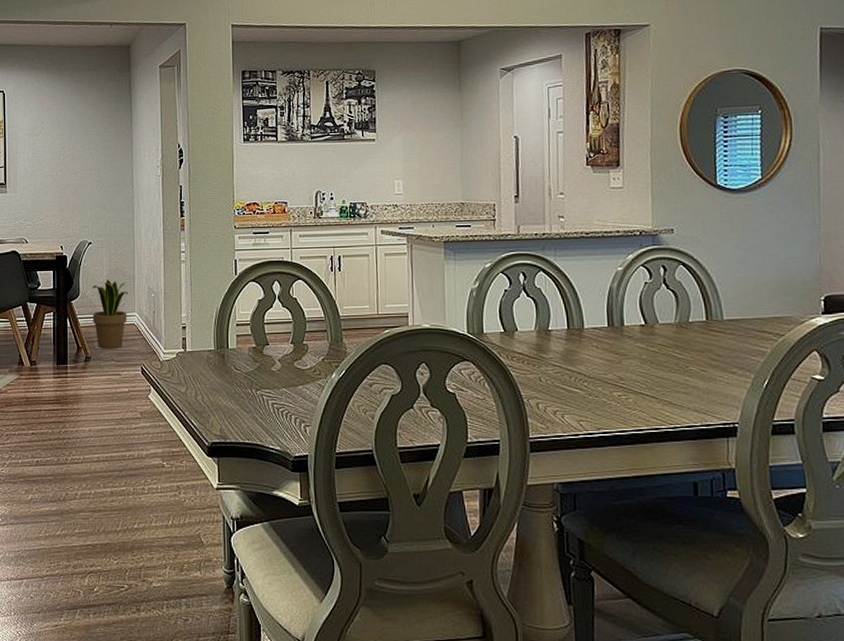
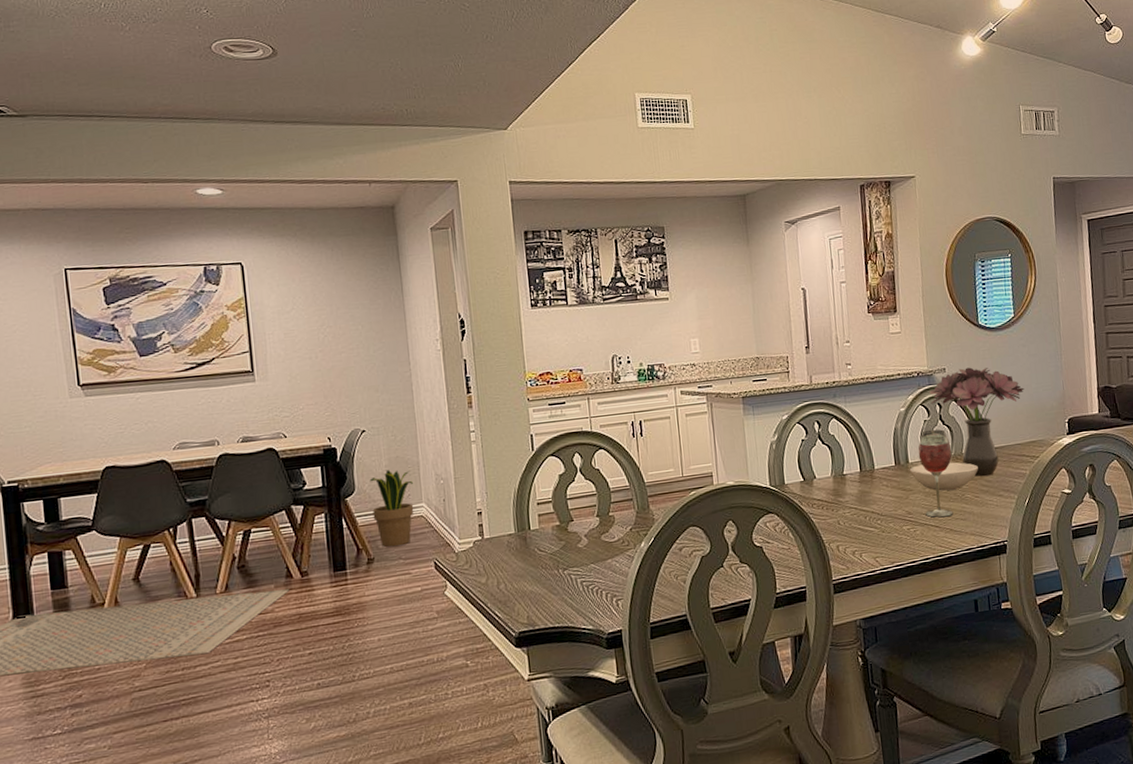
soup bowl: none [625,329,707,360] -> present [910,462,978,491]
wineglass: none [635,293,676,388] -> present [917,429,953,518]
flower arrangement: none [652,230,770,349] -> present [929,367,1024,477]

